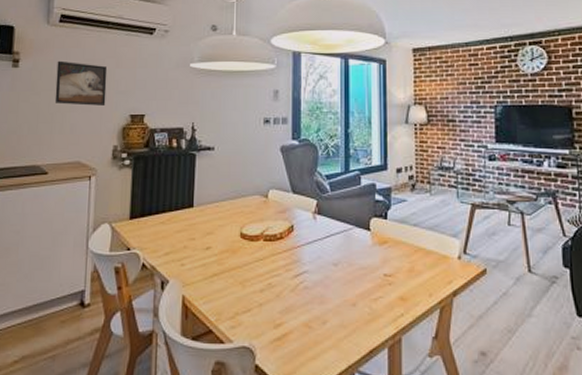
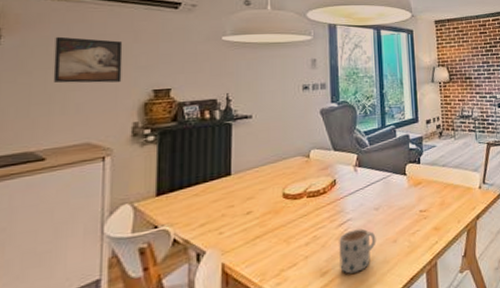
mug: none [294,284,334,332] -> present [339,228,376,274]

